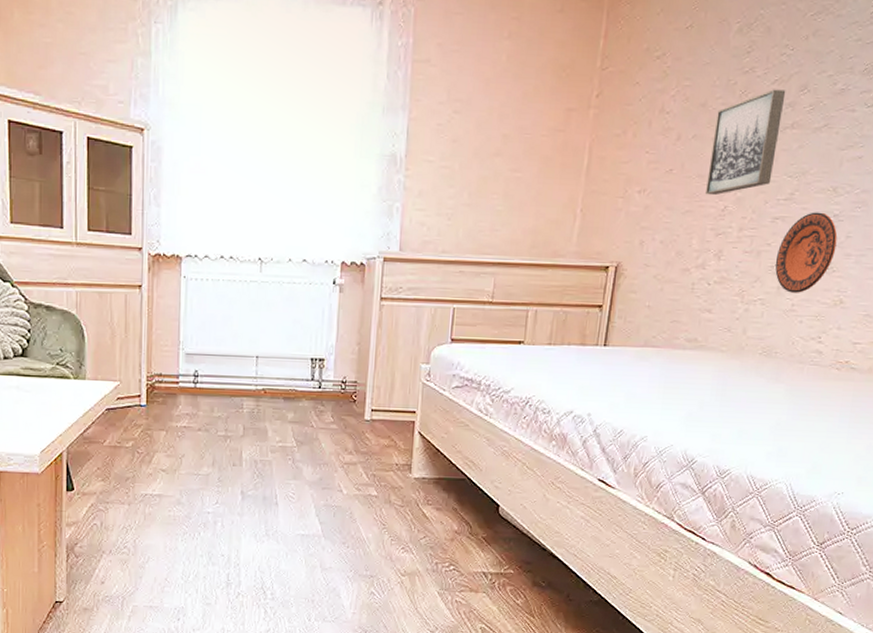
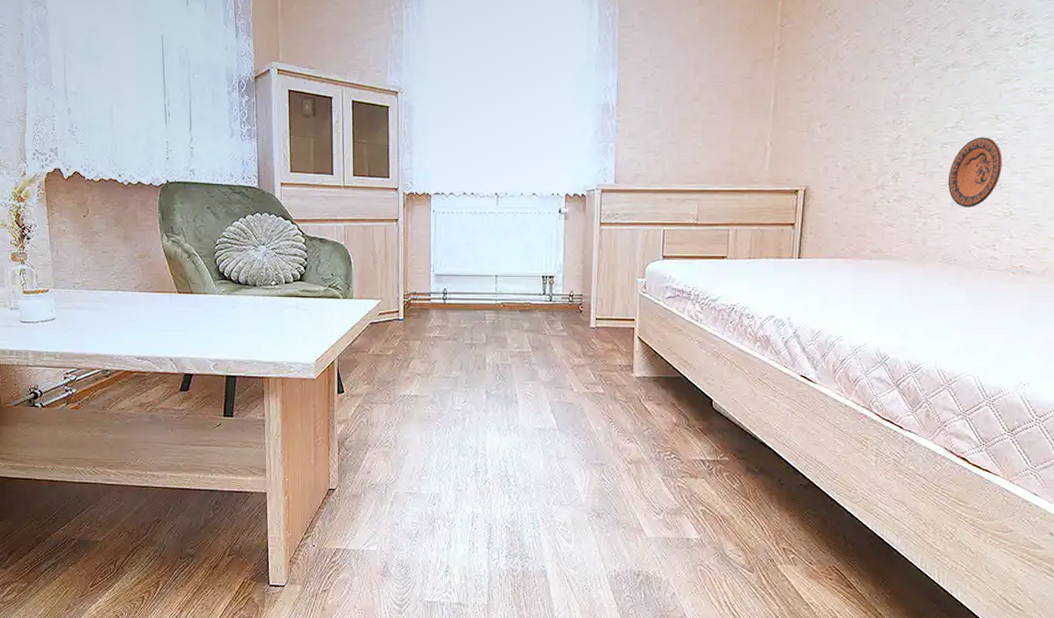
wall art: present [706,89,786,196] -> none [880,35,945,127]

